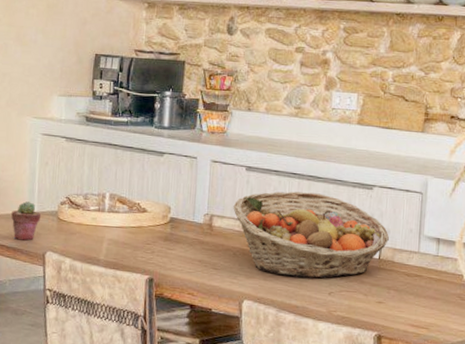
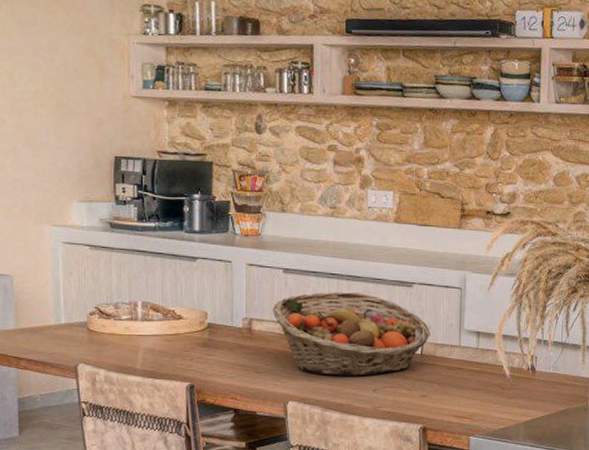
potted succulent: present [11,201,42,241] -> none [37,313,70,354]

